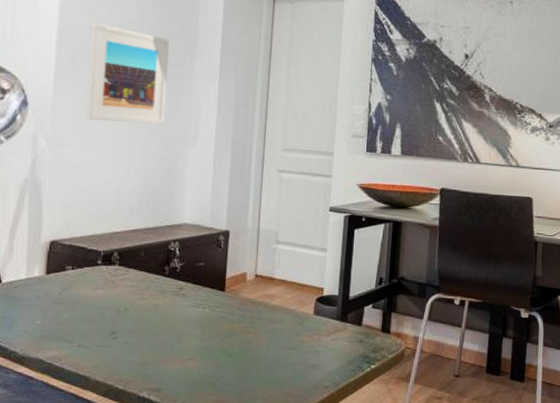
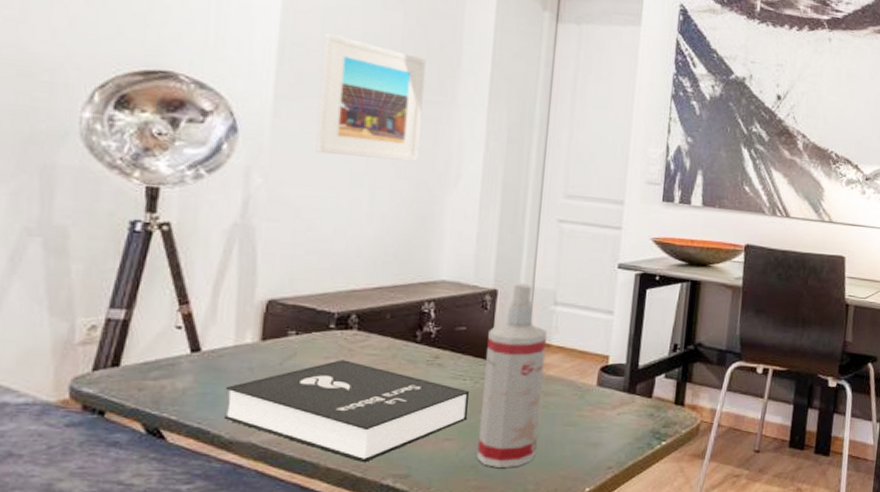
booklet: none [18,290,208,377] -> present [223,360,470,462]
spray bottle: none [214,225,271,385] -> present [476,283,548,467]

